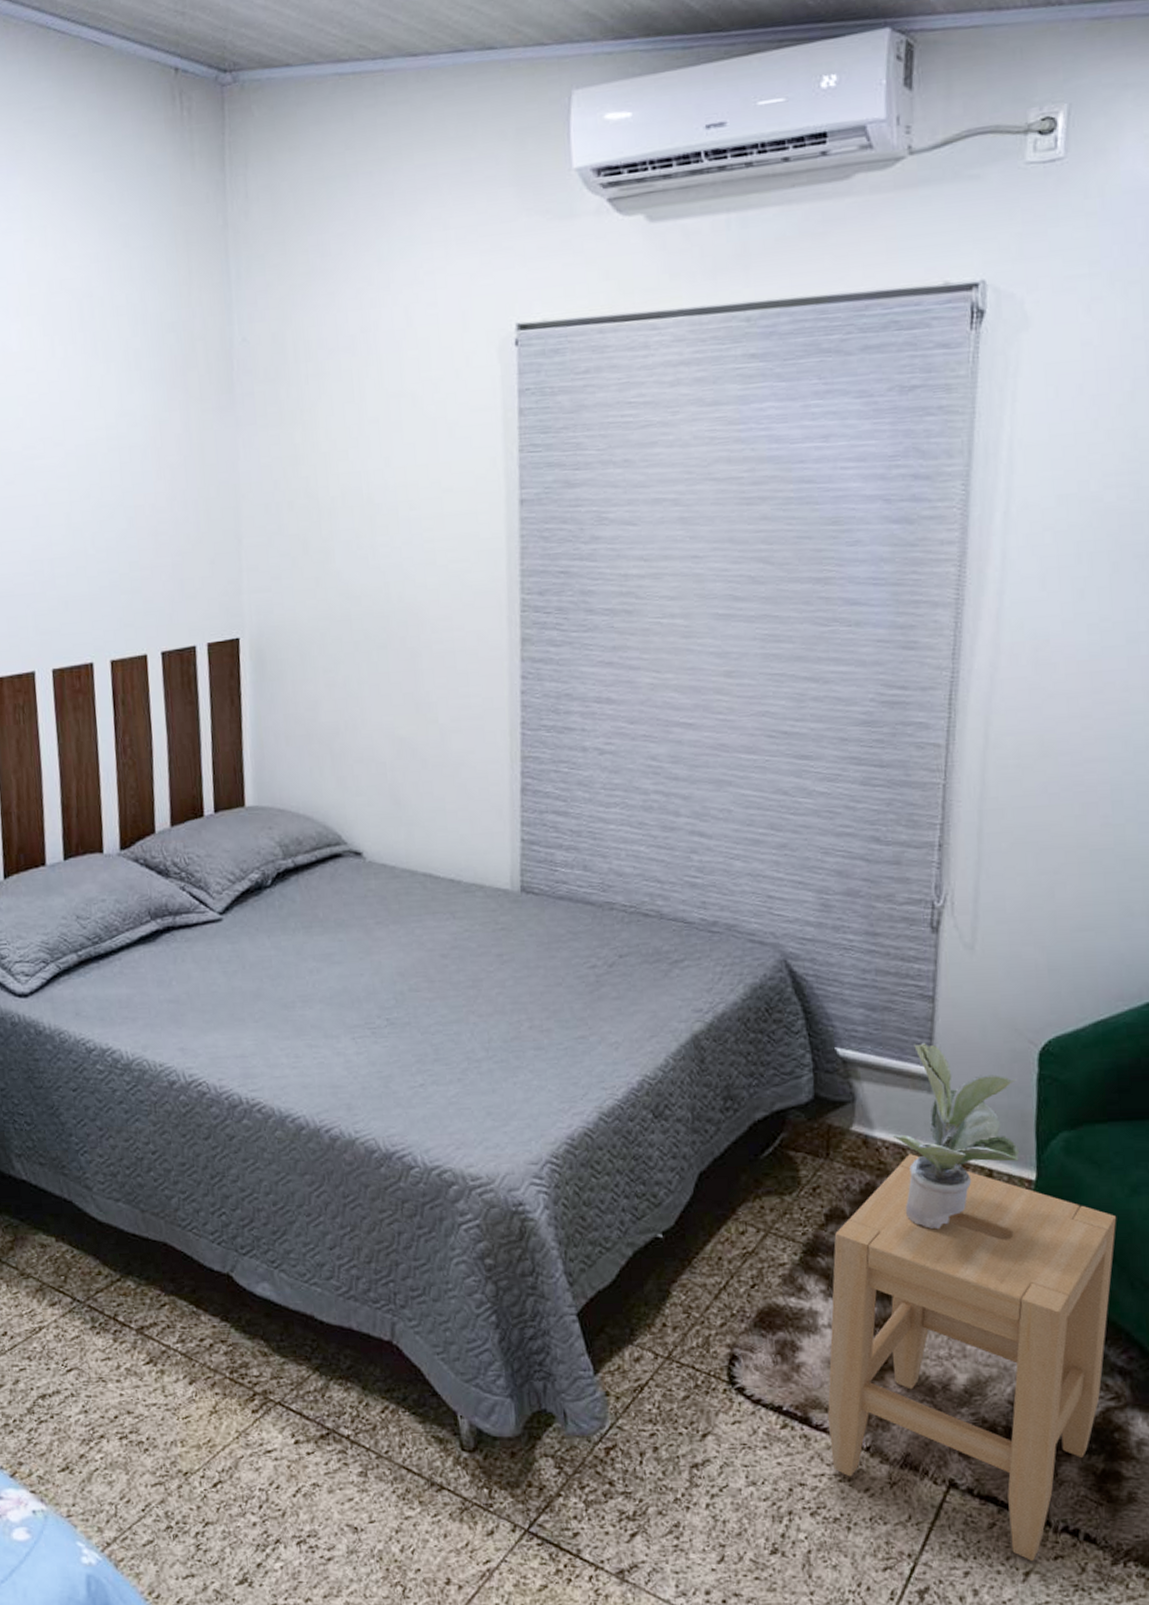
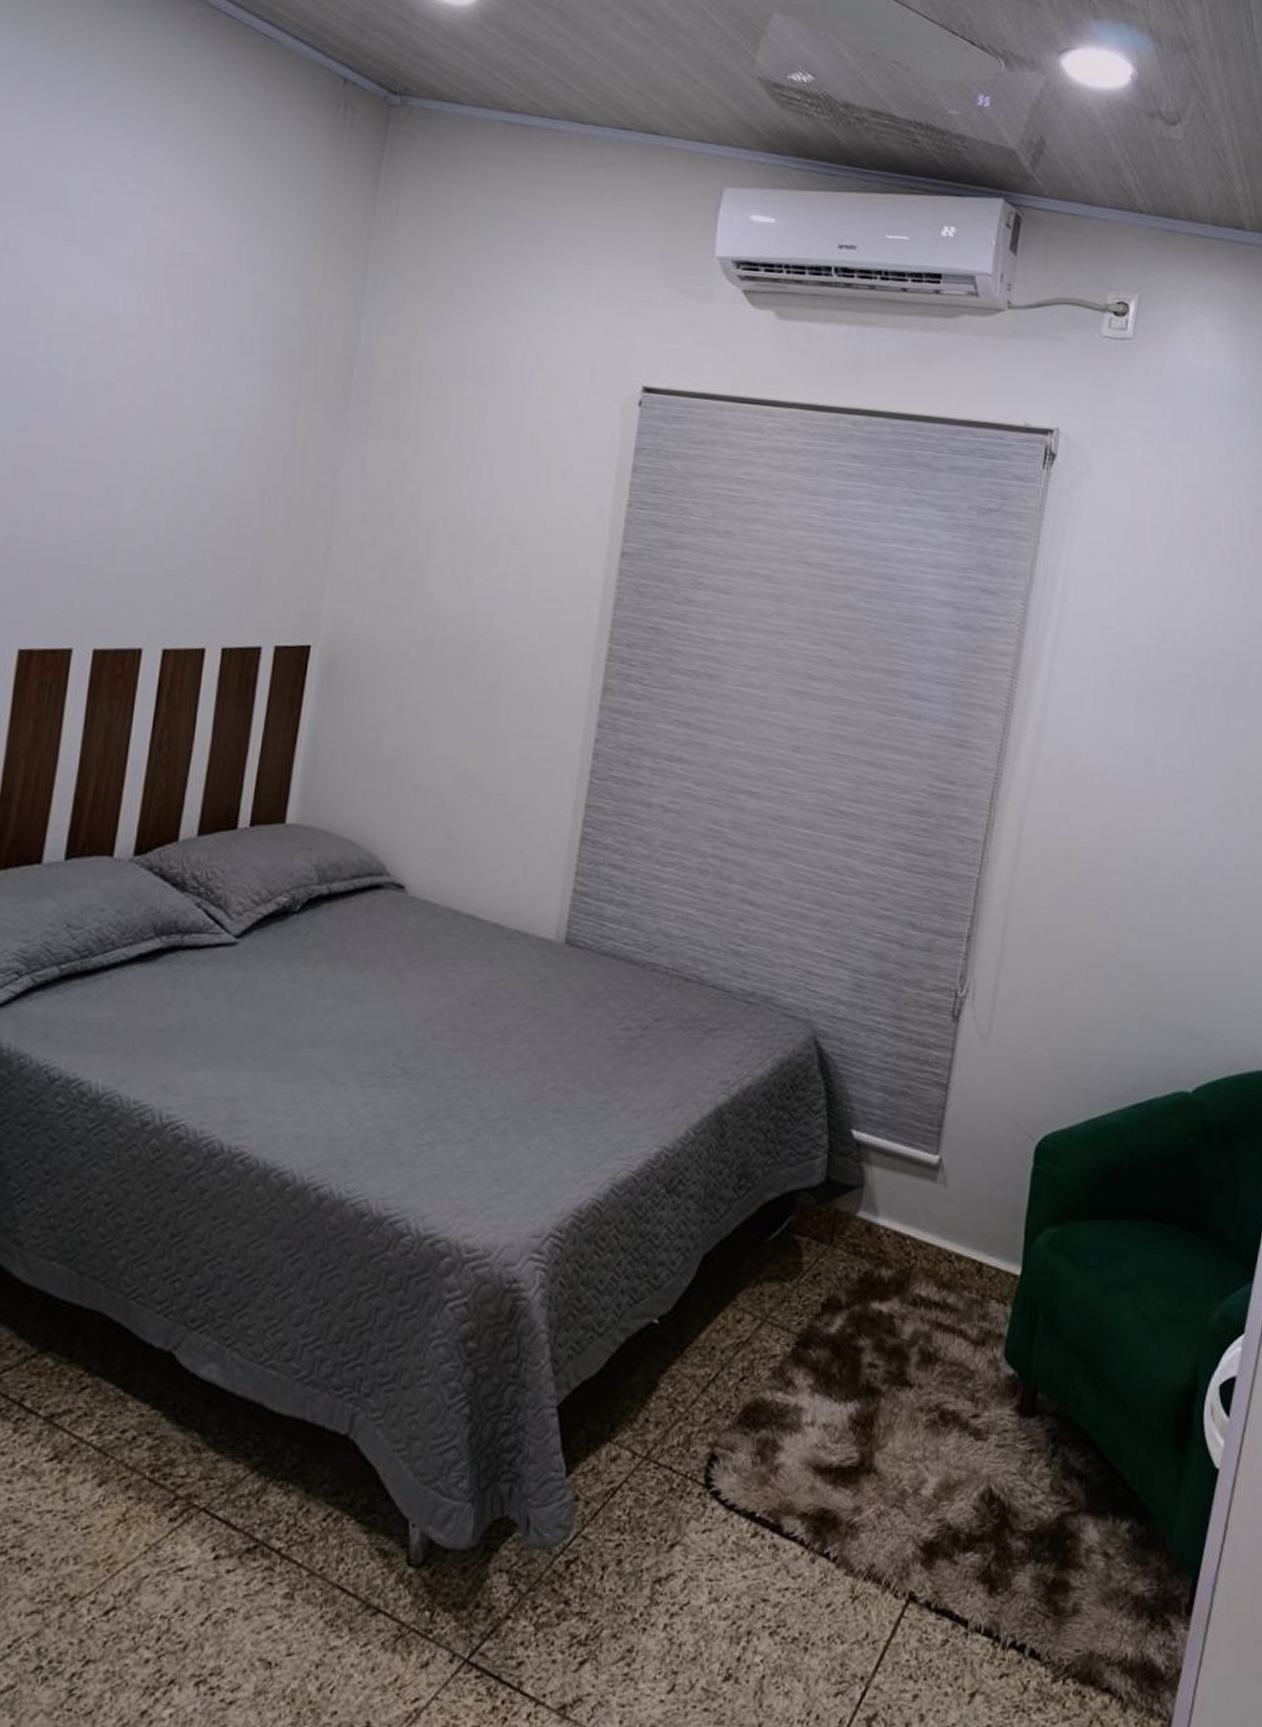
stool: present [827,1154,1117,1561] -> none [798,1243,1089,1680]
potted plant: present [892,1042,1020,1230] -> none [894,1129,1013,1323]

